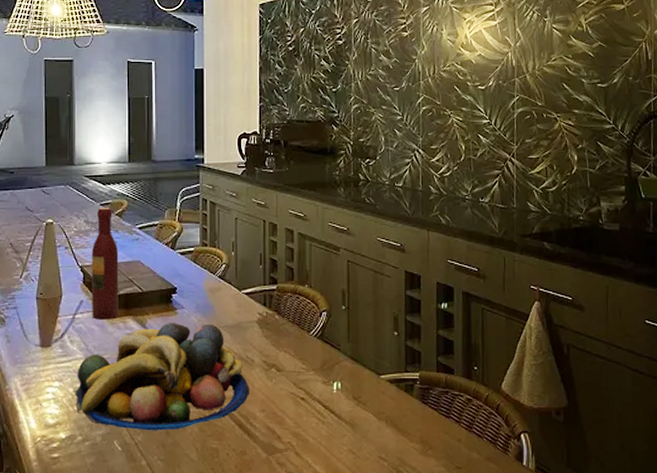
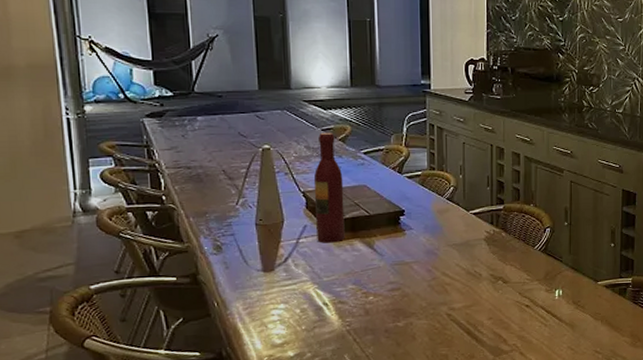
fruit bowl: present [75,323,249,431] -> none [302,243,477,344]

